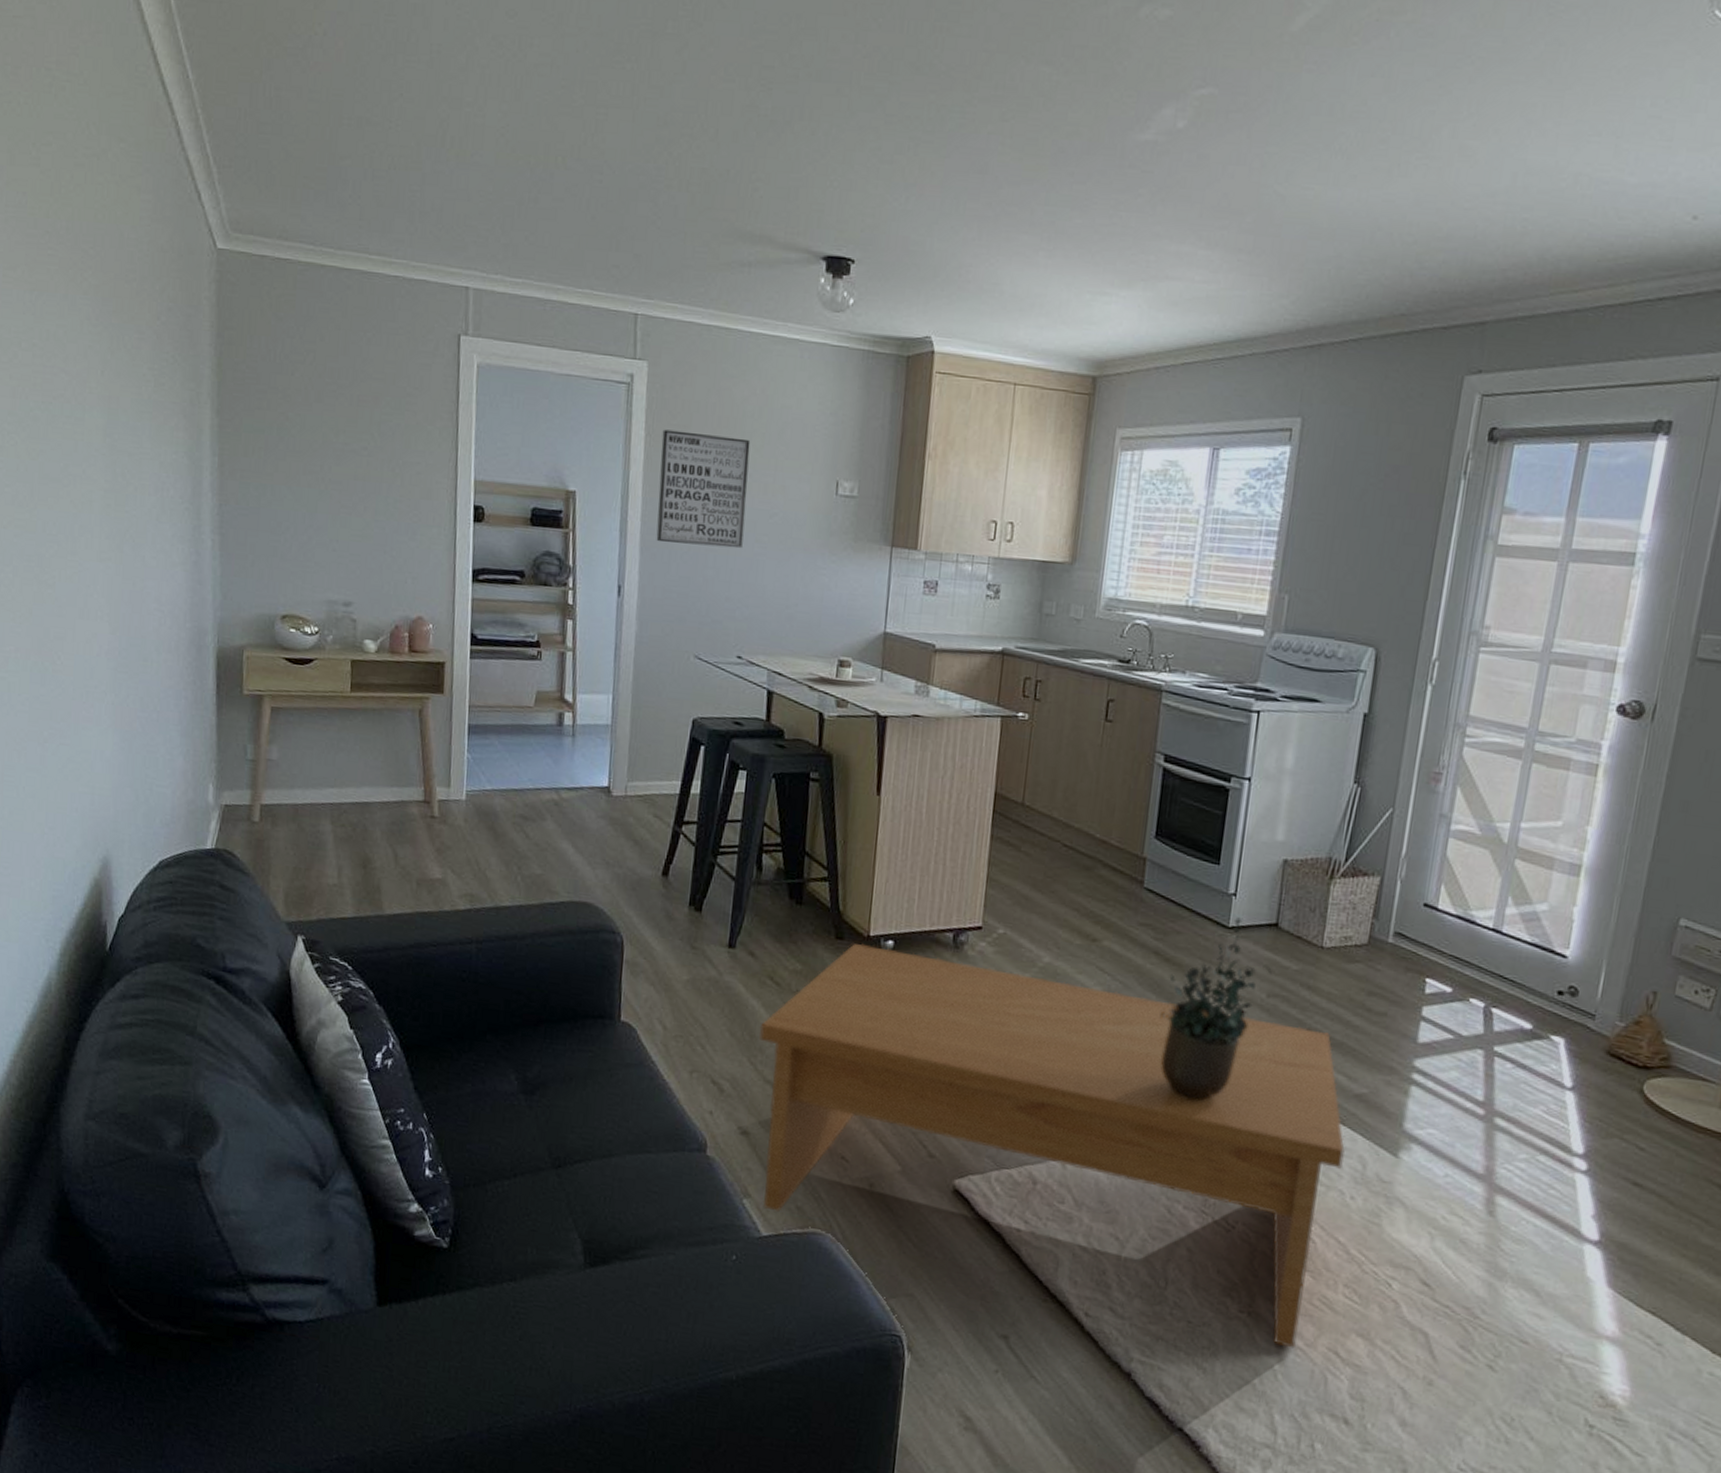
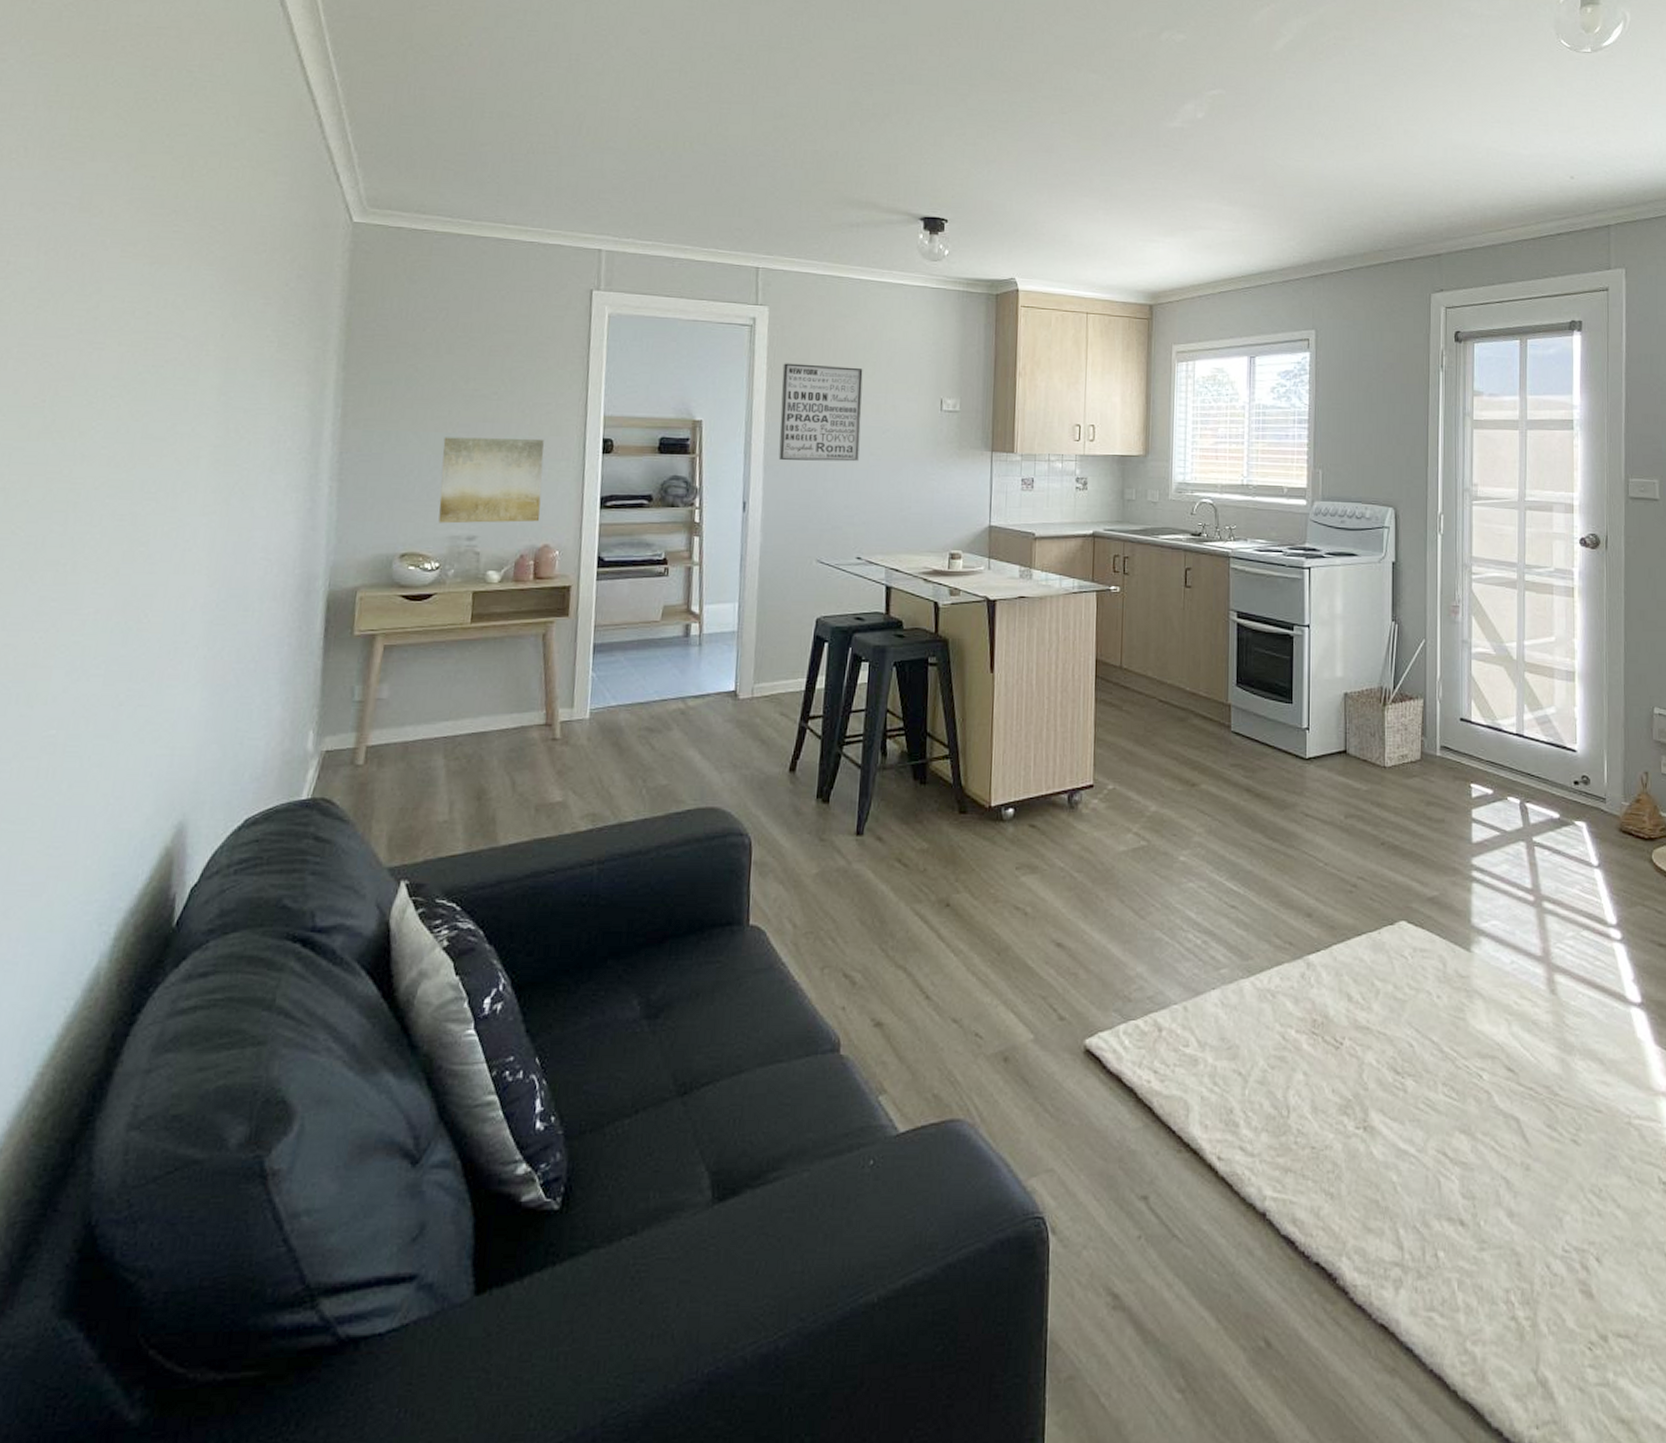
wall art: none [315,494,415,592] -> present [438,437,544,524]
coffee table: present [759,943,1345,1349] -> none [889,815,1426,1157]
potted plant: present [1161,917,1272,1101] -> none [1258,749,1346,924]

